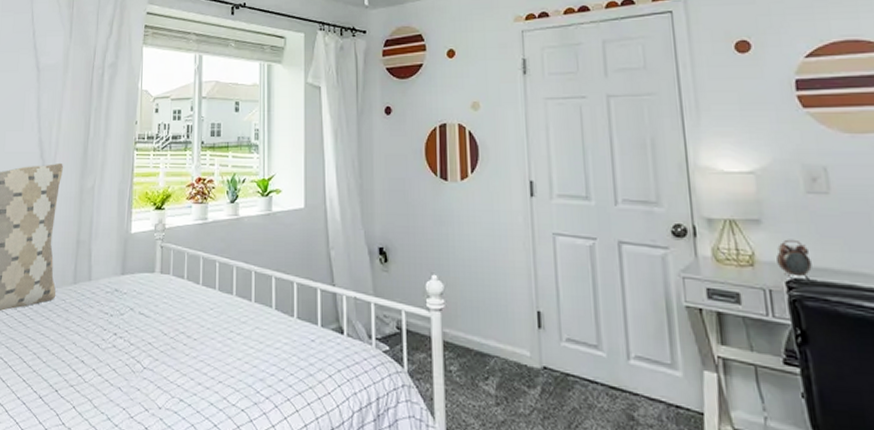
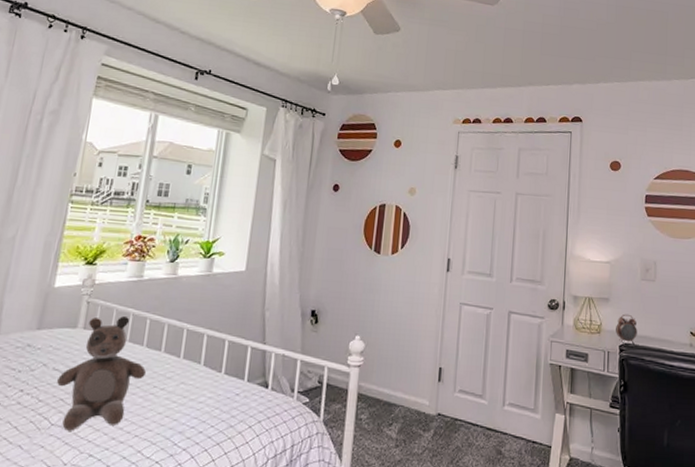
stuffed animal: none [144,260,222,375] -> present [57,316,147,431]

